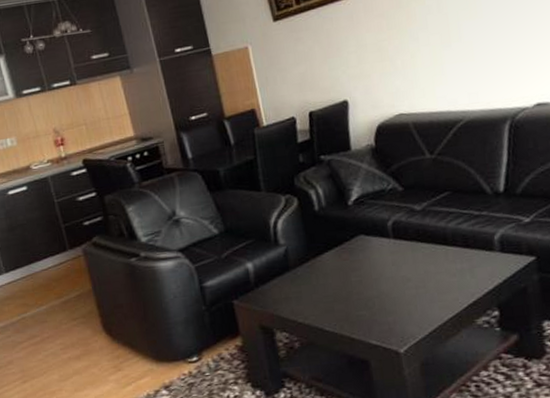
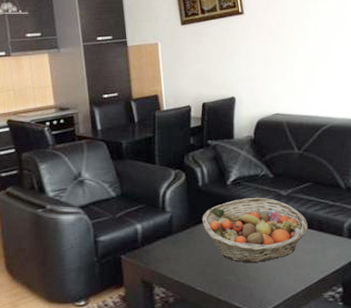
fruit basket: none [322,215,451,294] -> present [202,197,309,262]

